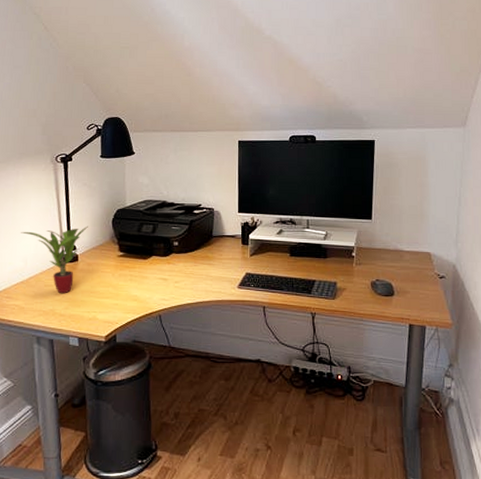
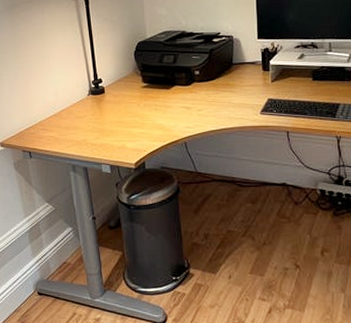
potted plant: present [20,225,88,294] -> none [49,59,112,125]

